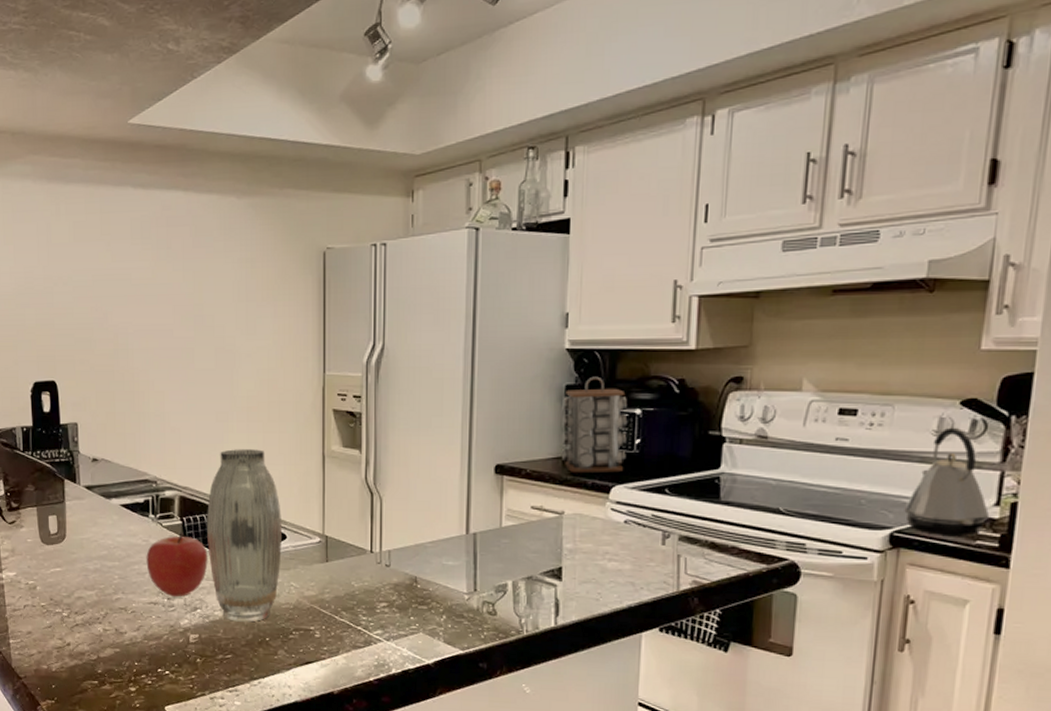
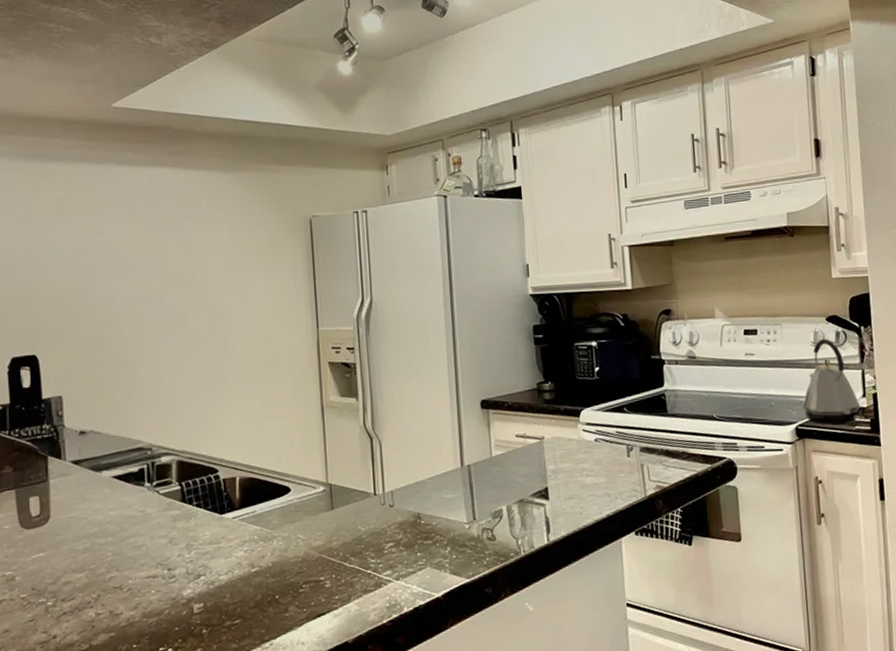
fruit: present [146,532,208,597] -> none [142,497,210,567]
vase: present [207,449,282,622] -> none [207,406,287,584]
spice rack: present [561,376,628,474] -> none [532,316,590,402]

